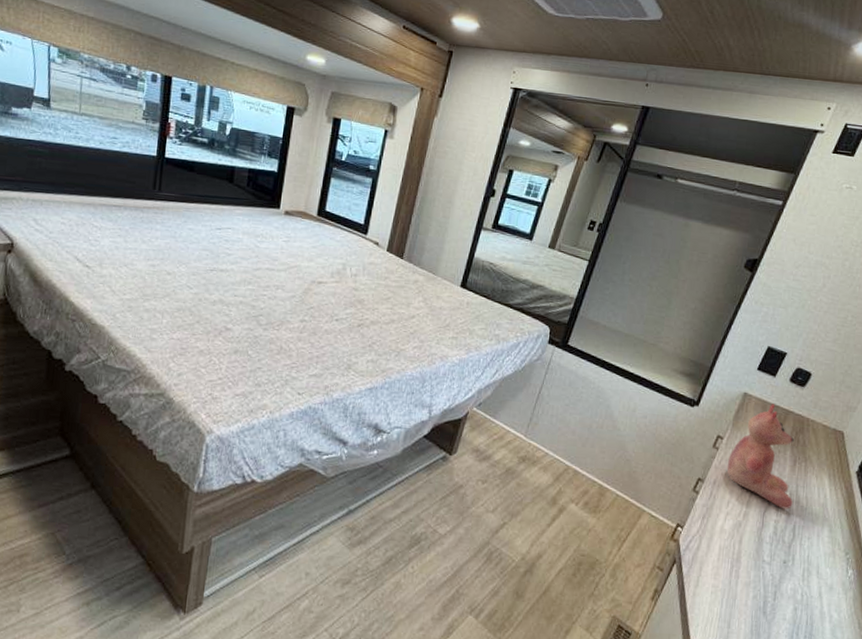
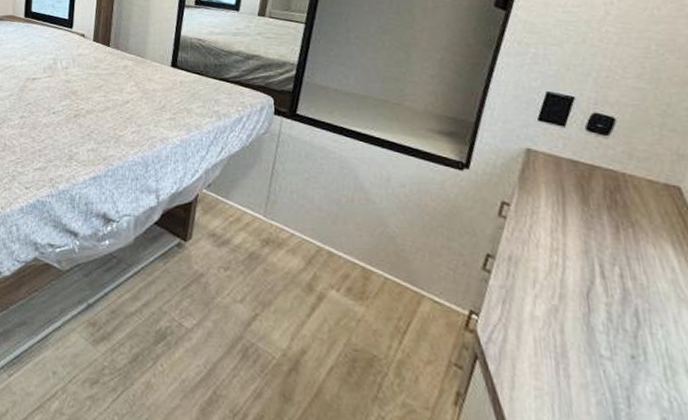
teddy bear: present [727,404,795,510] -> none [521,159,627,289]

